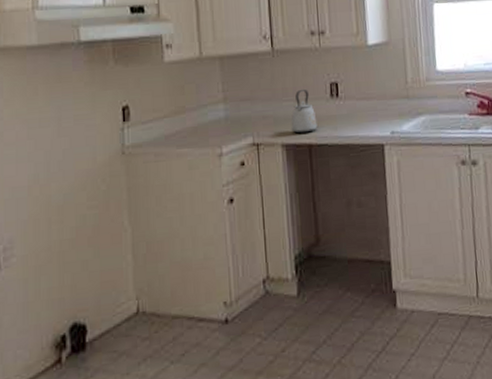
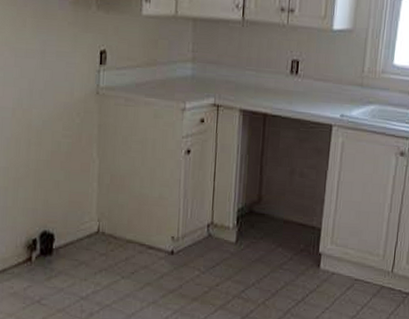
kettle: present [291,90,318,134] -> none [250,62,275,103]

